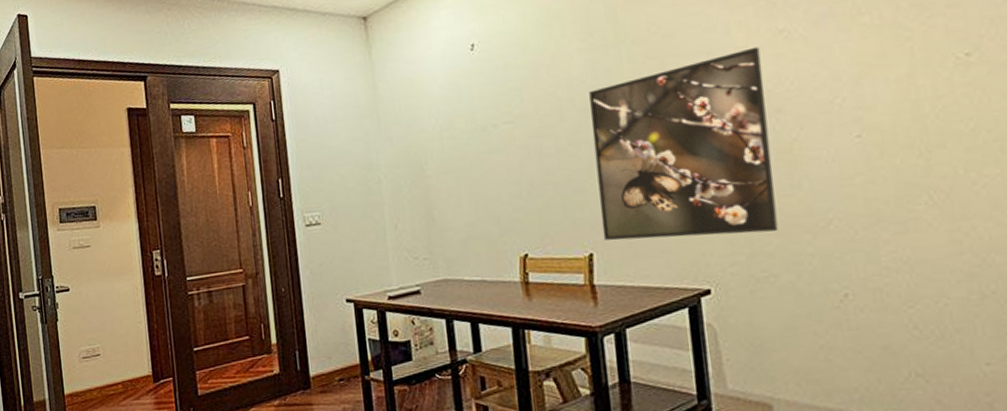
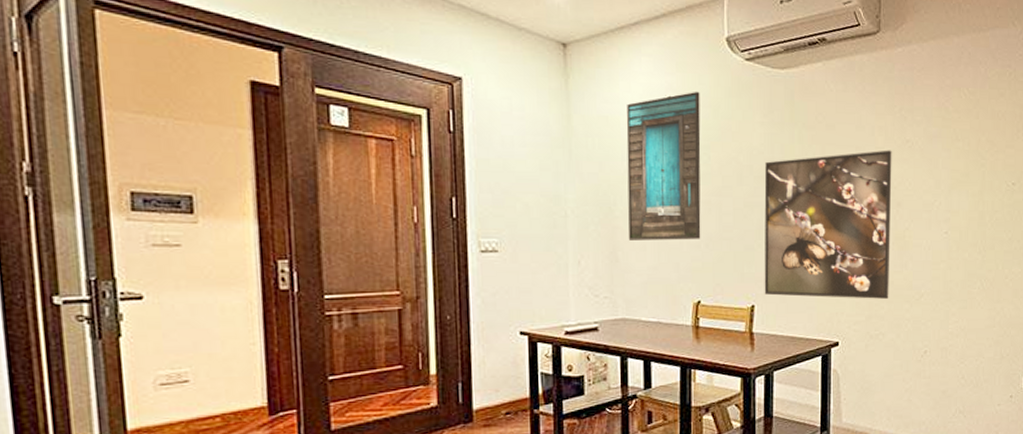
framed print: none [430,32,522,198] -> present [626,91,701,240]

